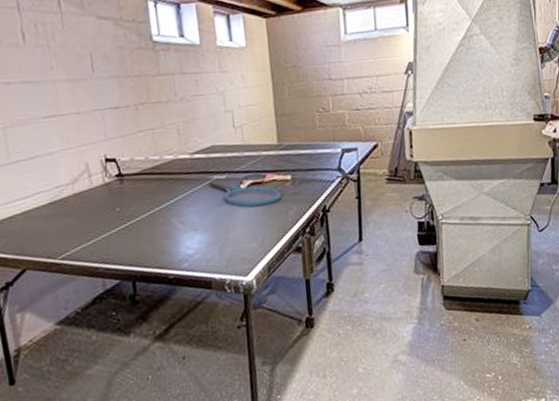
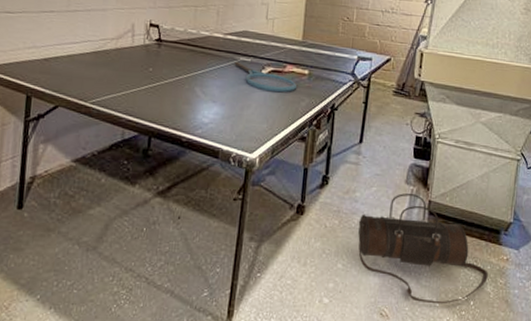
duffel bag: none [372,282,513,389] -> present [358,193,488,304]

